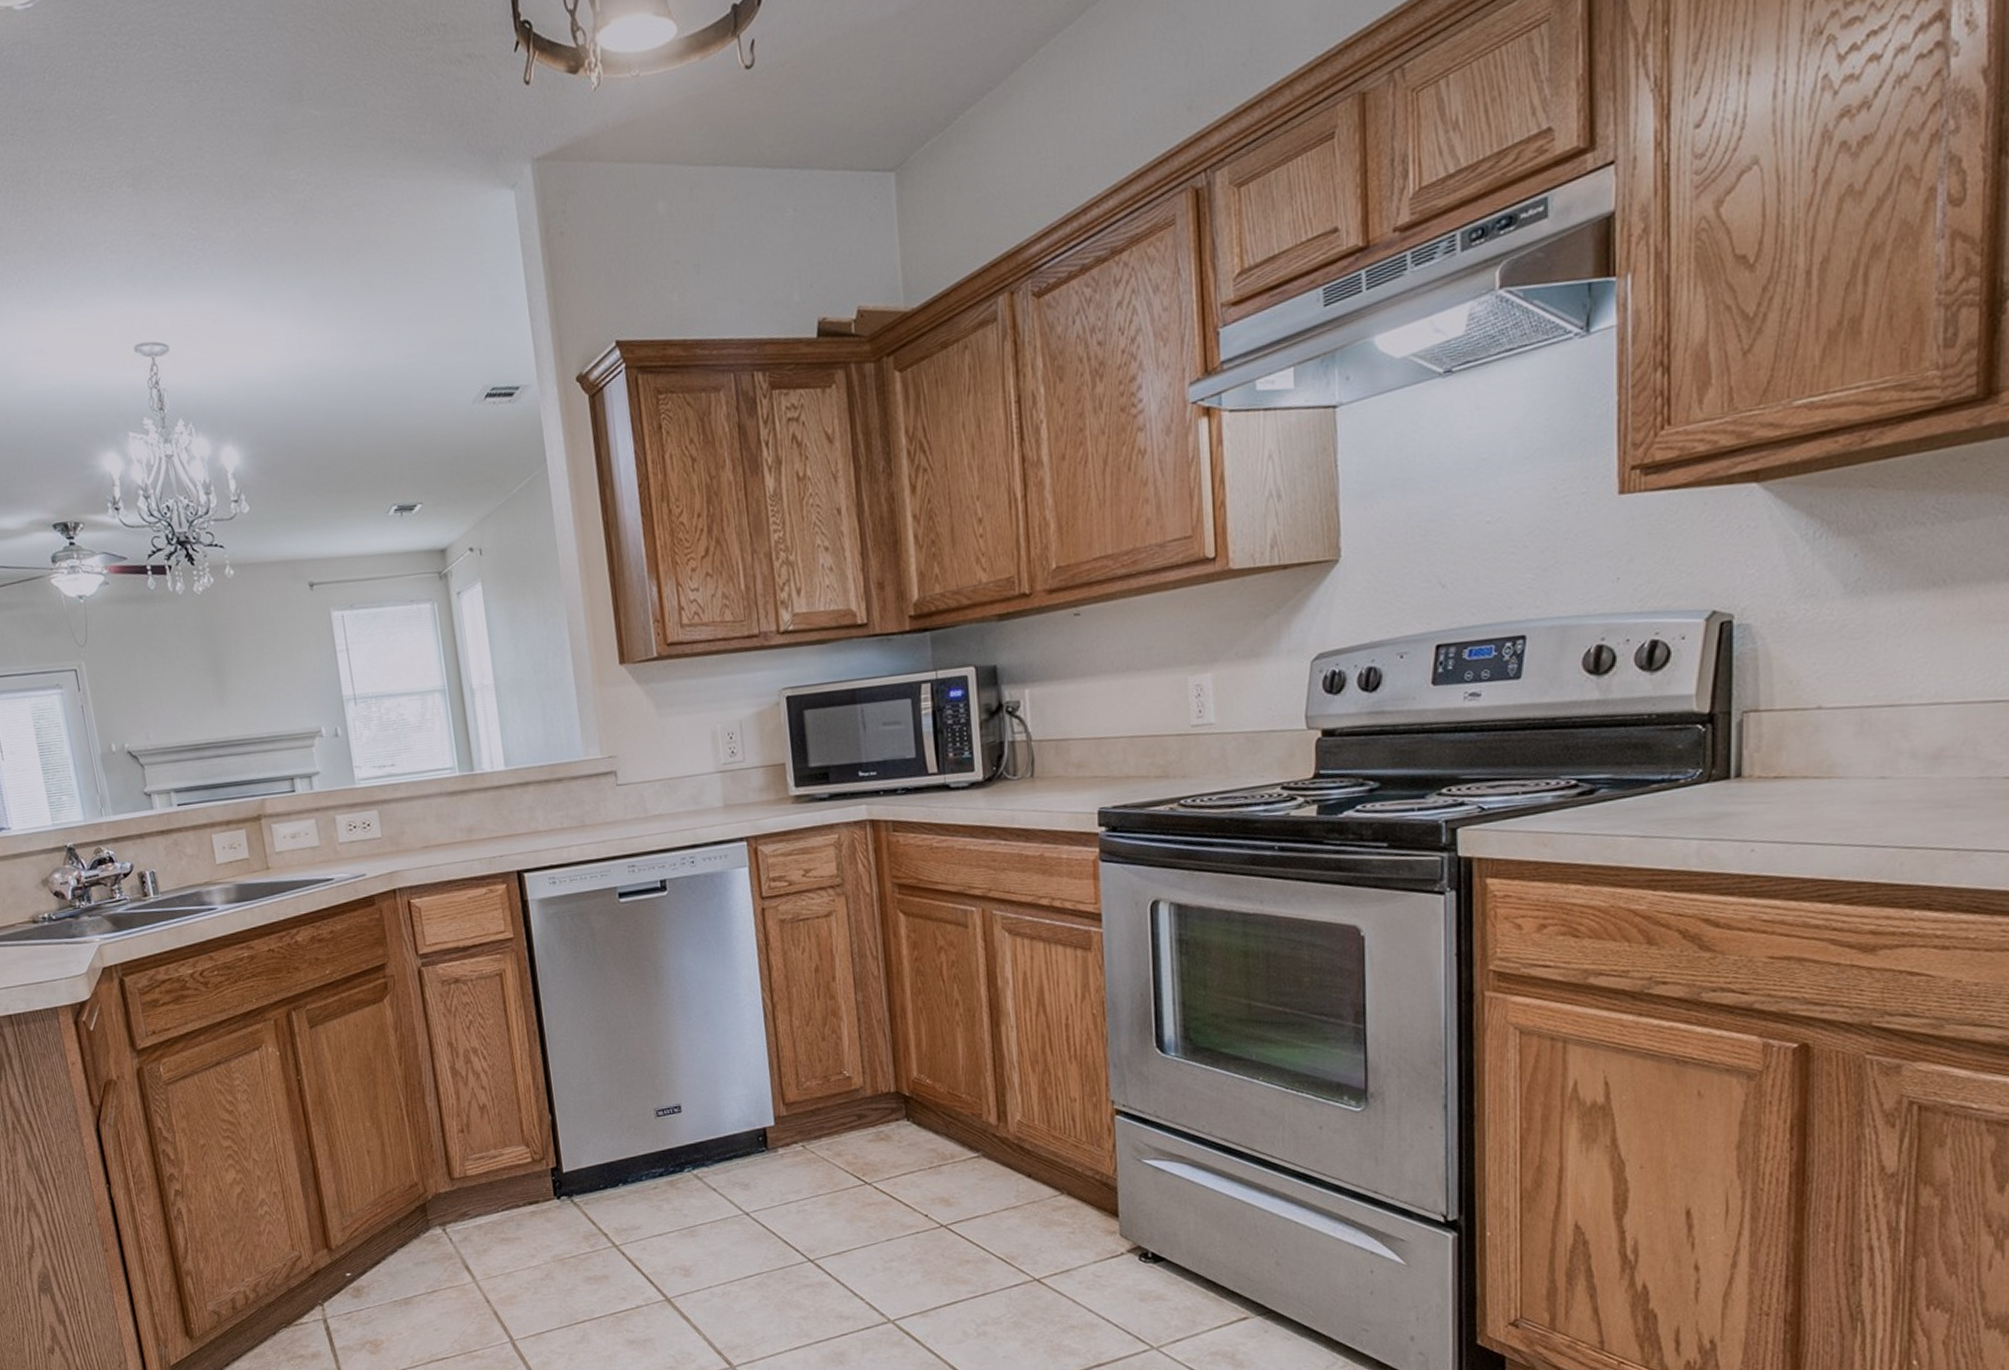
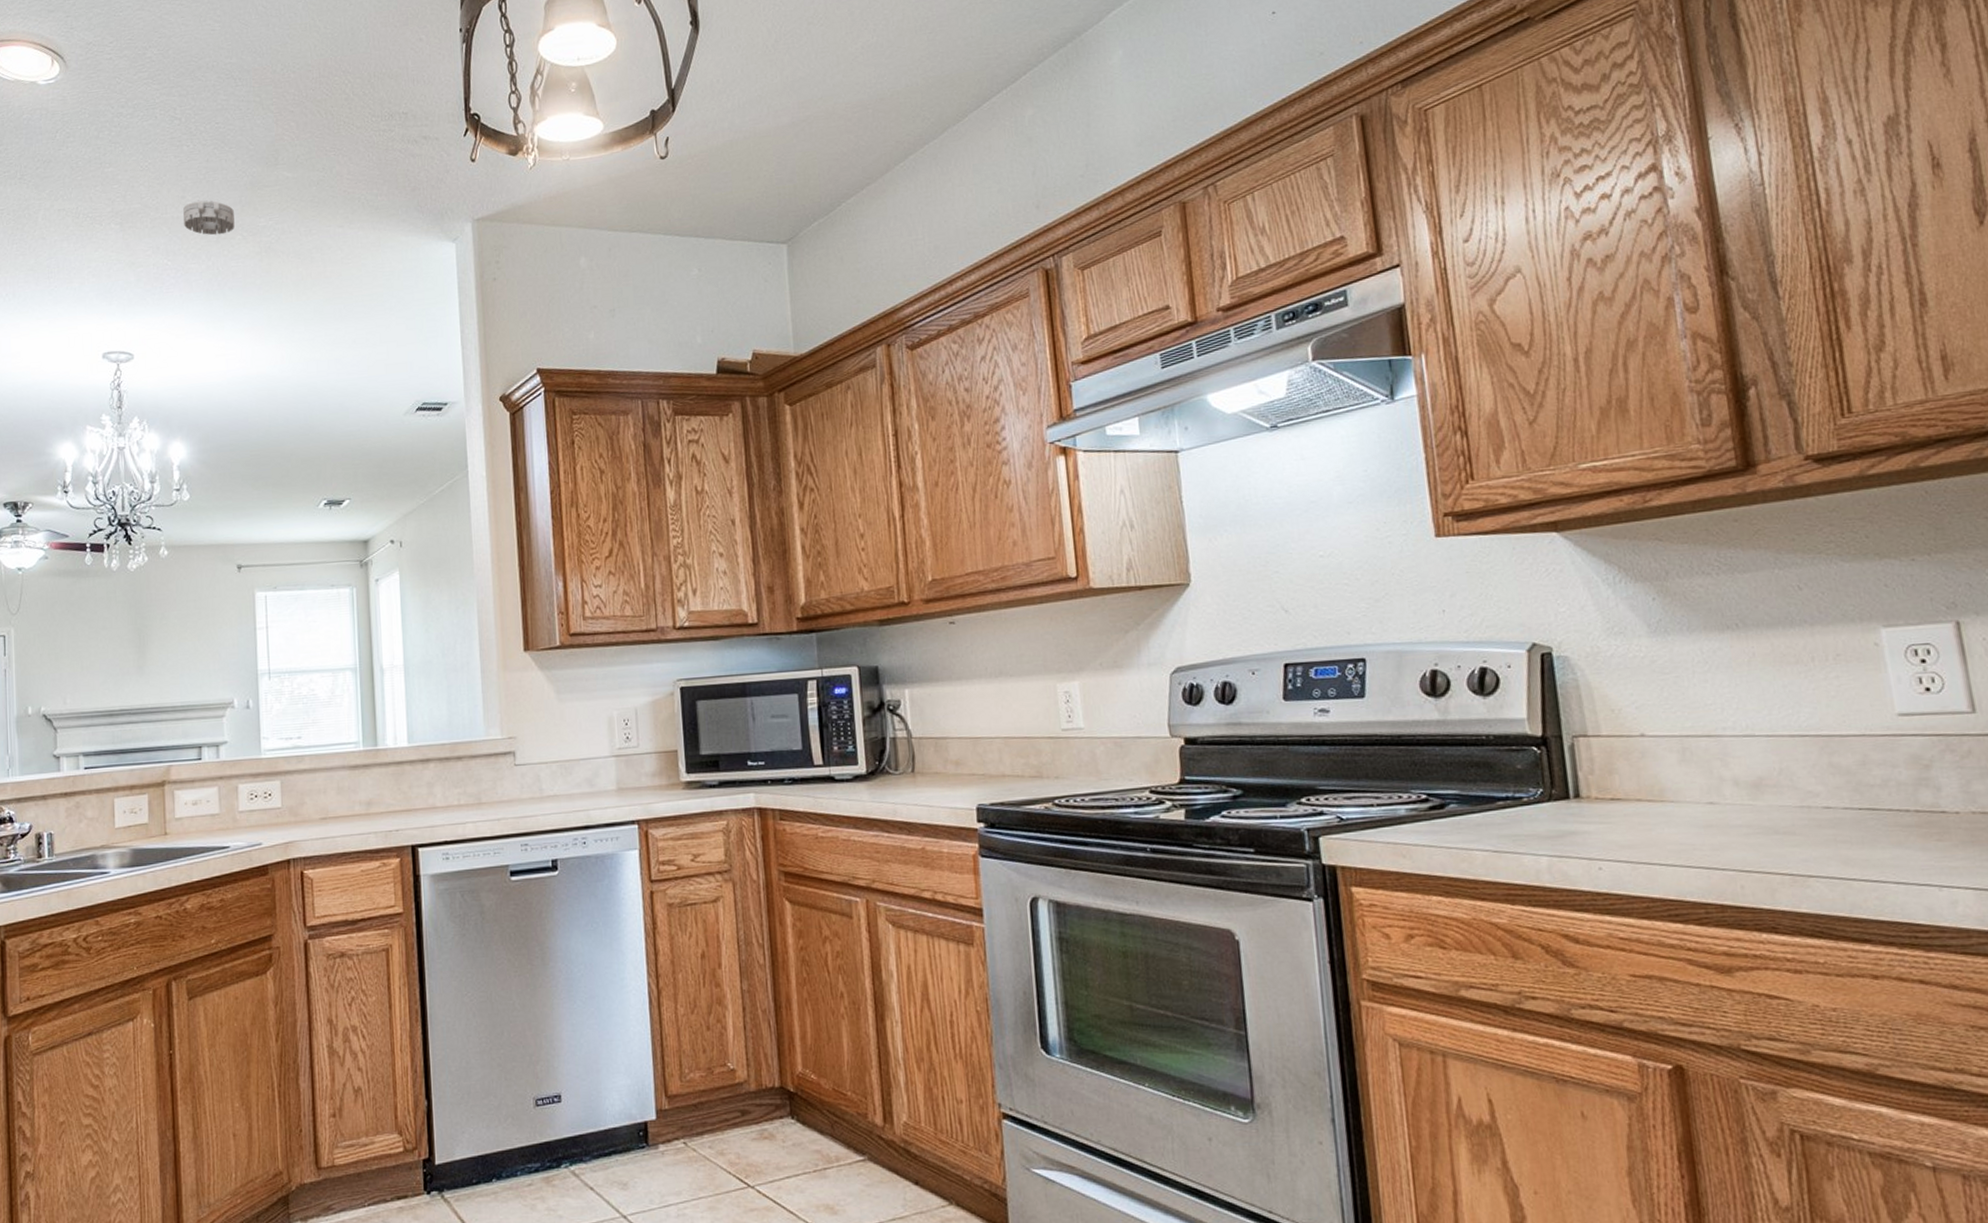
smoke detector: none [201,150,262,195] -> present [183,200,235,235]

